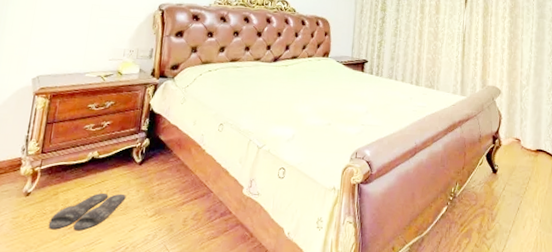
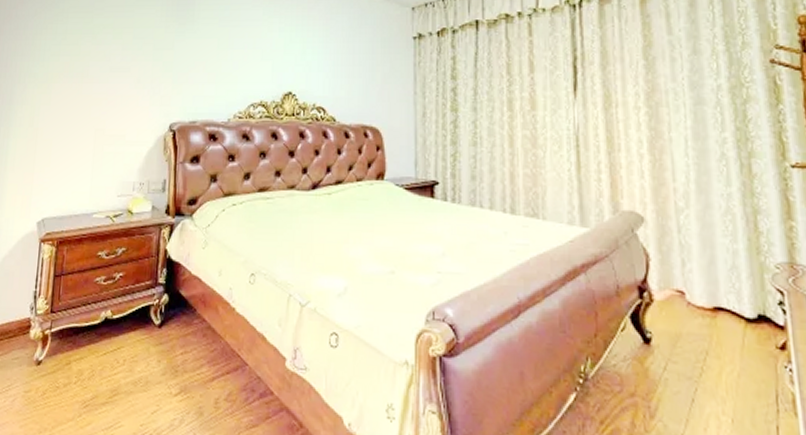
slippers: present [49,193,126,231] -> none [63,363,146,411]

